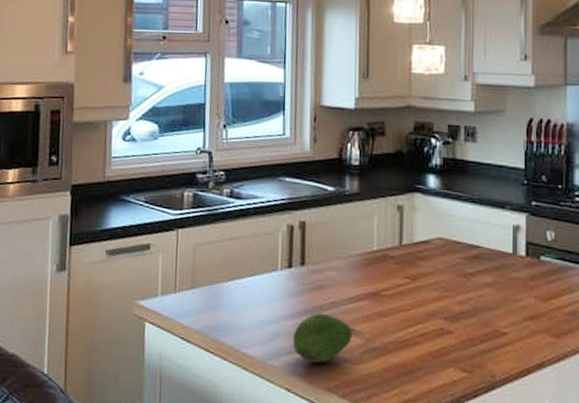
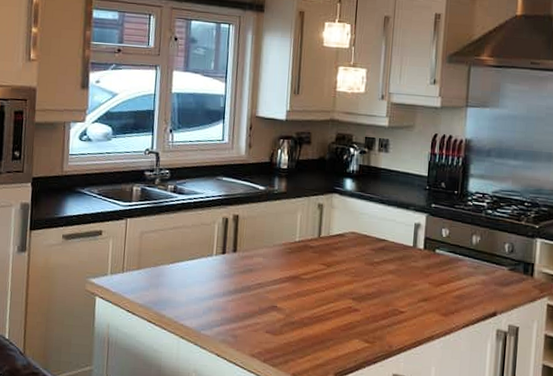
fruit: present [292,312,352,363] -> none [223,292,275,334]

